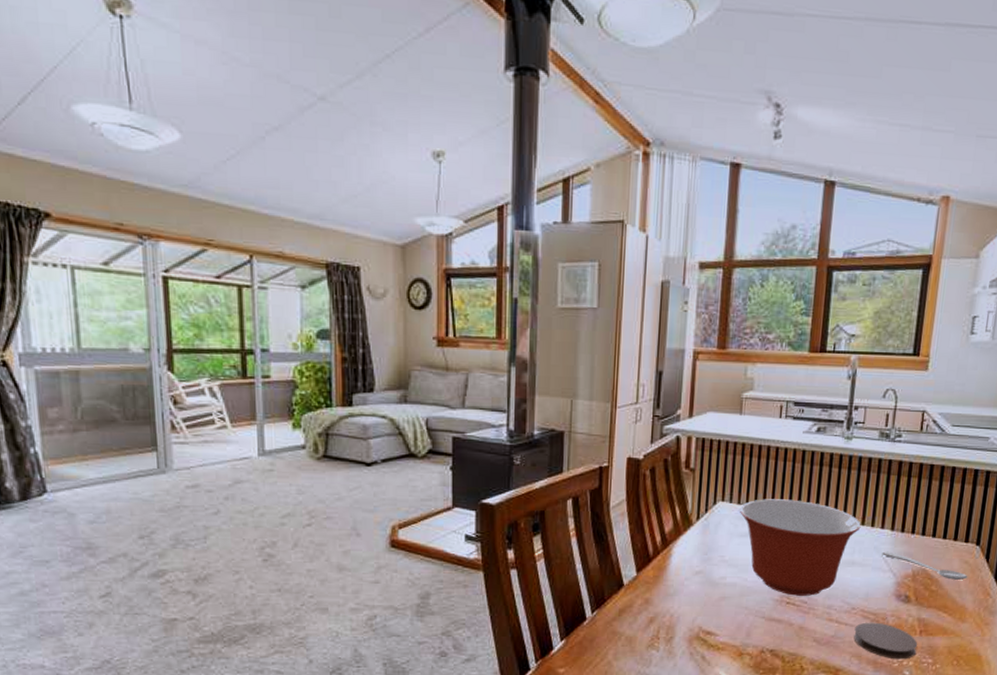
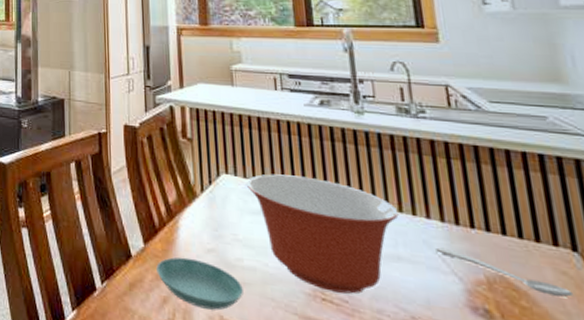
saucer: none [646,581,723,623] -> present [156,257,243,310]

